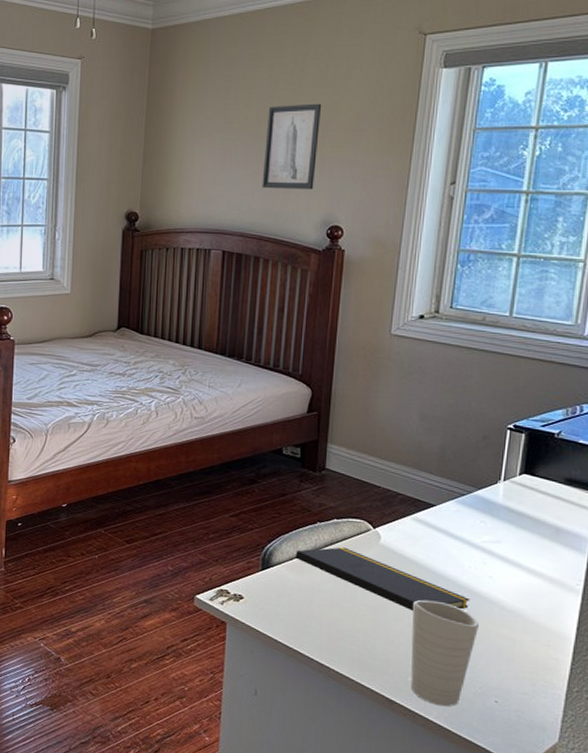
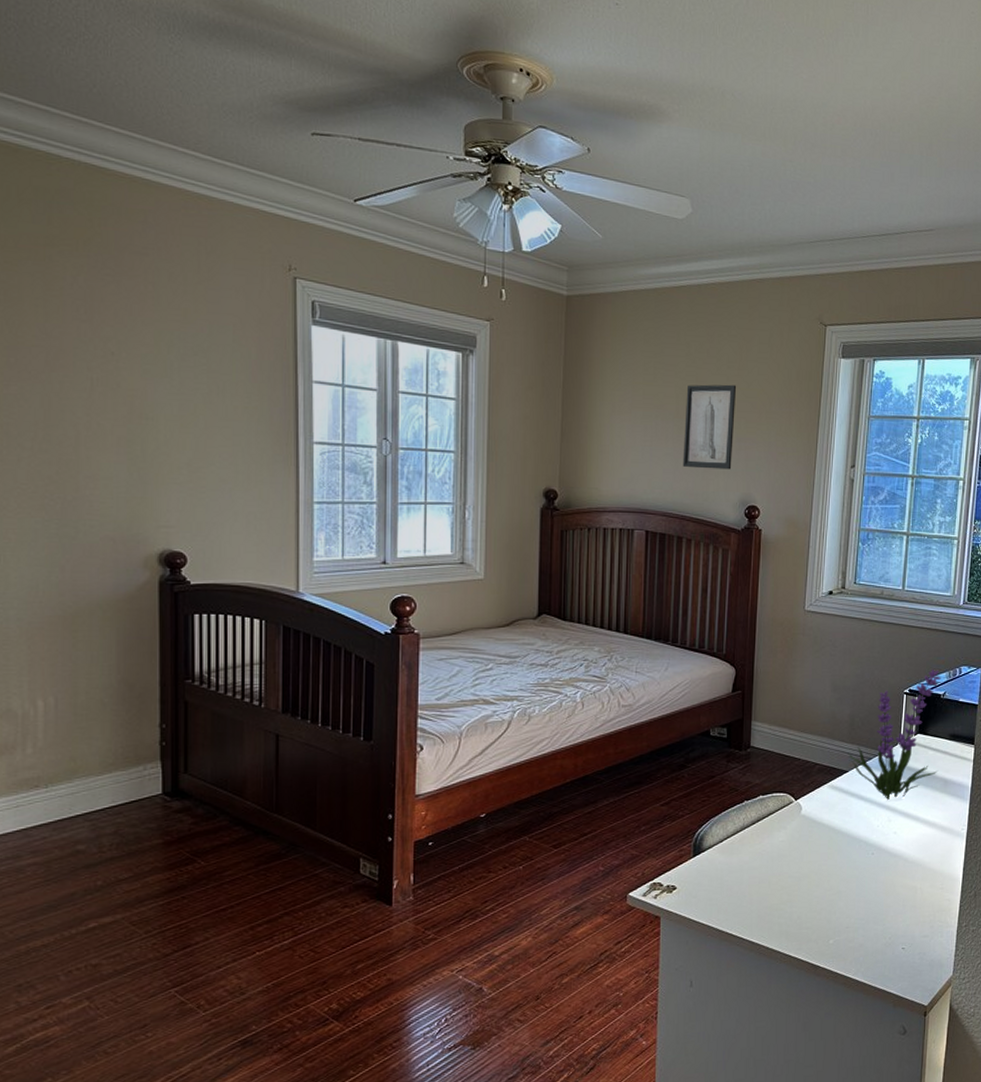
notepad: present [295,547,470,611] -> none [725,822,879,876]
cup: present [410,600,479,707] -> none [831,862,887,962]
plant: none [436,405,556,542] -> present [848,670,941,801]

